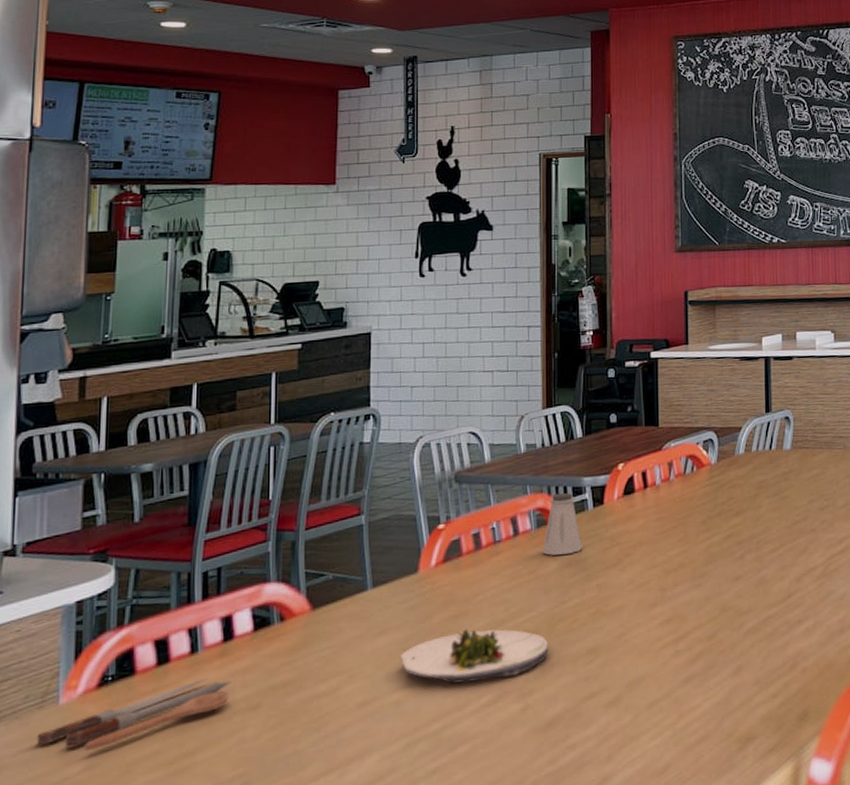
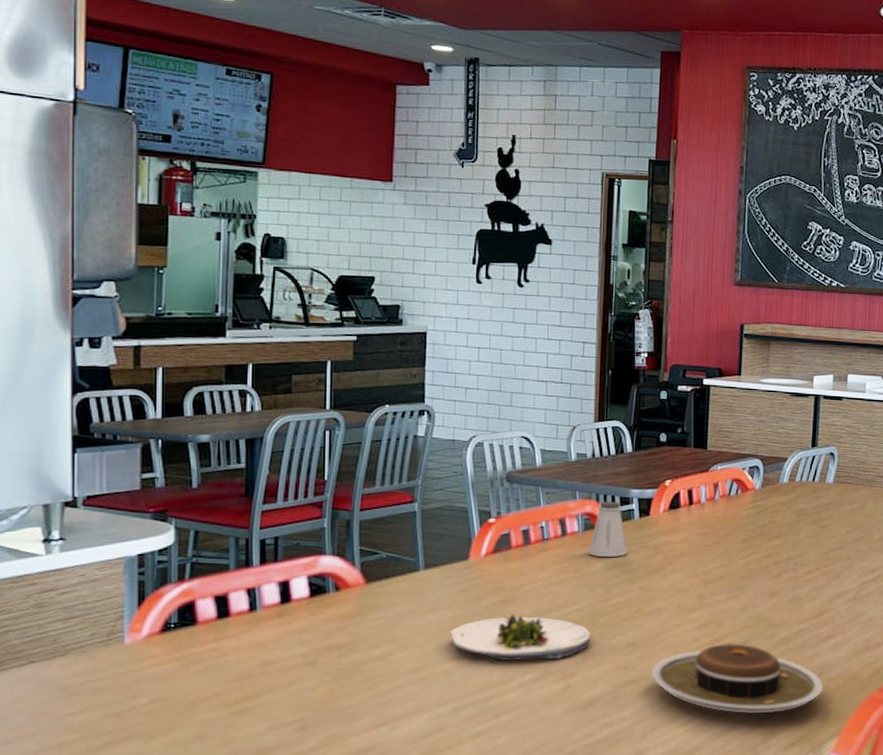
spoon: present [37,677,231,752] -> none [105,633,288,687]
plate: none [615,638,799,720] -> present [652,643,824,714]

